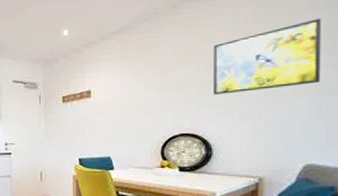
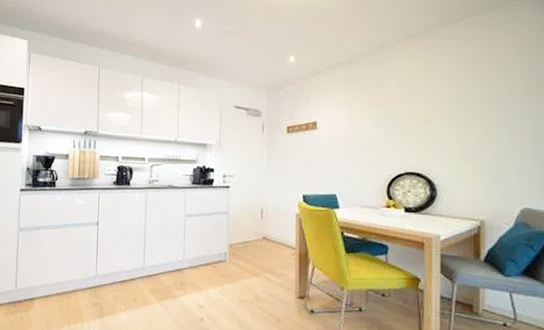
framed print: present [213,19,321,95] -> none [437,66,534,134]

